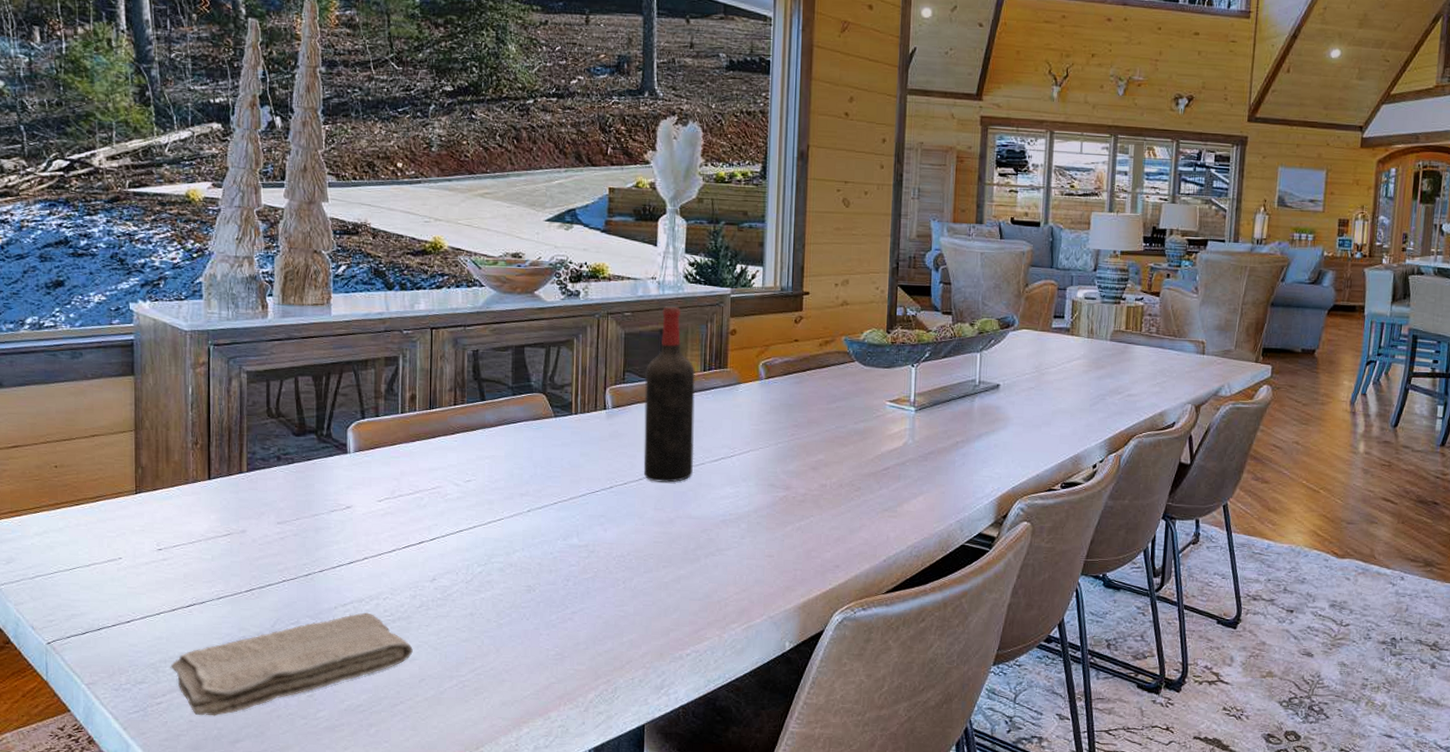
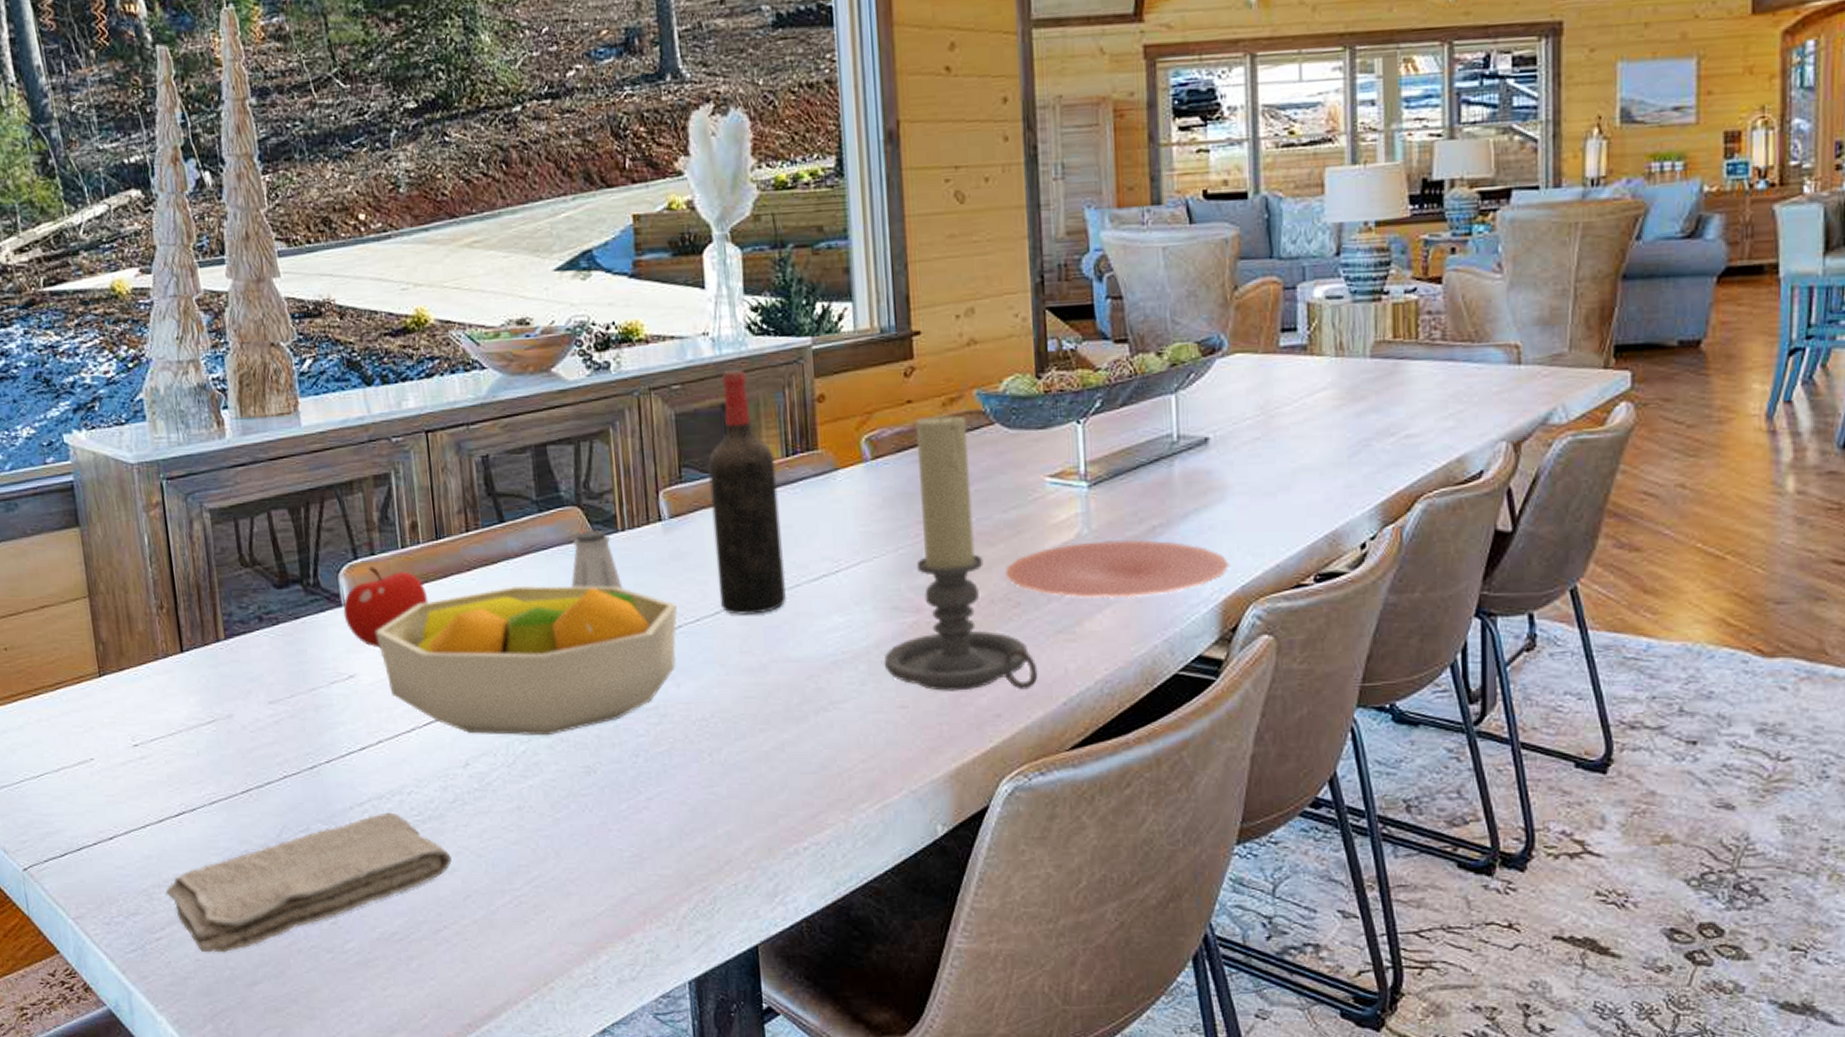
fruit: none [348,425,418,488] -> present [343,566,429,649]
fruit bowl: none [372,449,611,562] -> present [375,585,678,736]
saltshaker: none [532,411,572,456] -> present [571,529,624,589]
candle holder: none [759,350,868,549] -> present [884,412,1038,691]
plate: none [852,449,1005,490] -> present [1005,540,1229,599]

